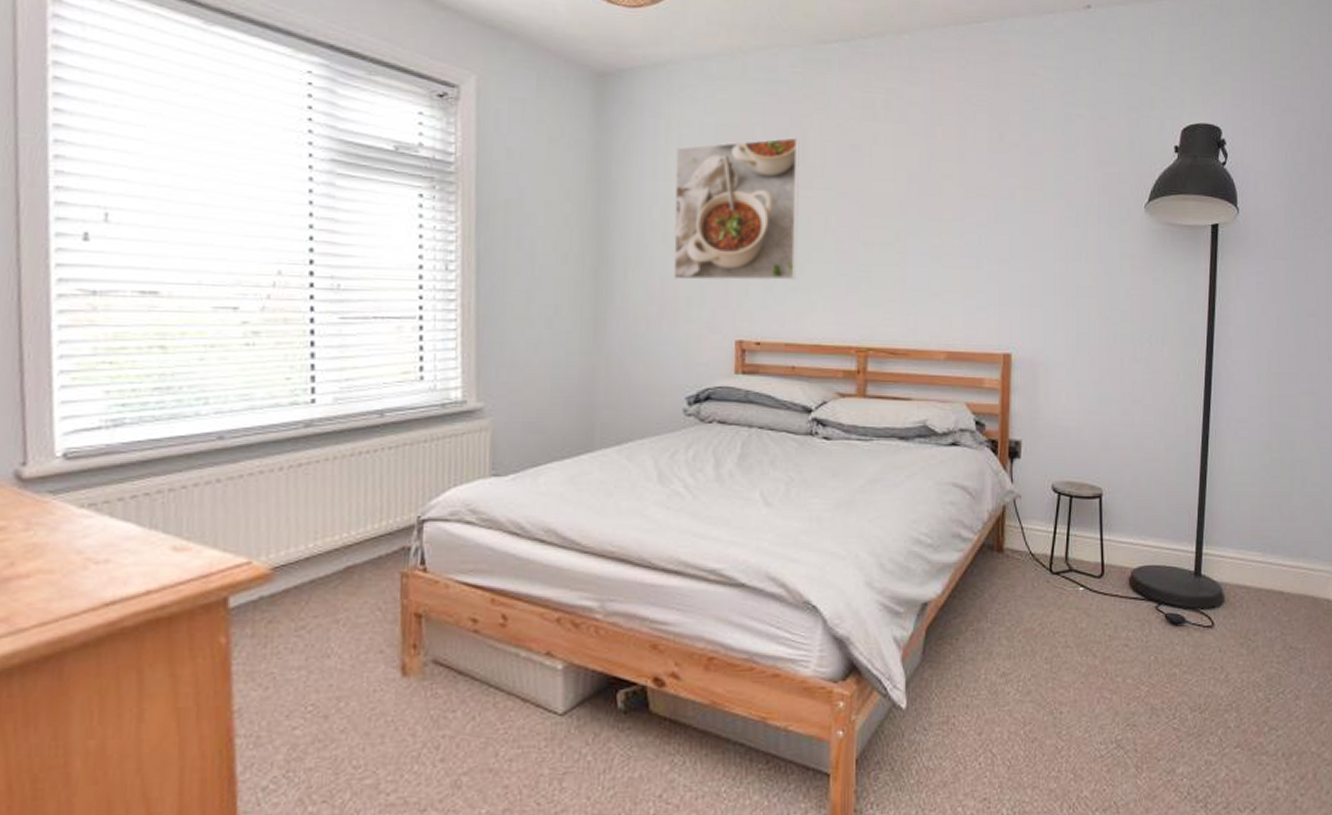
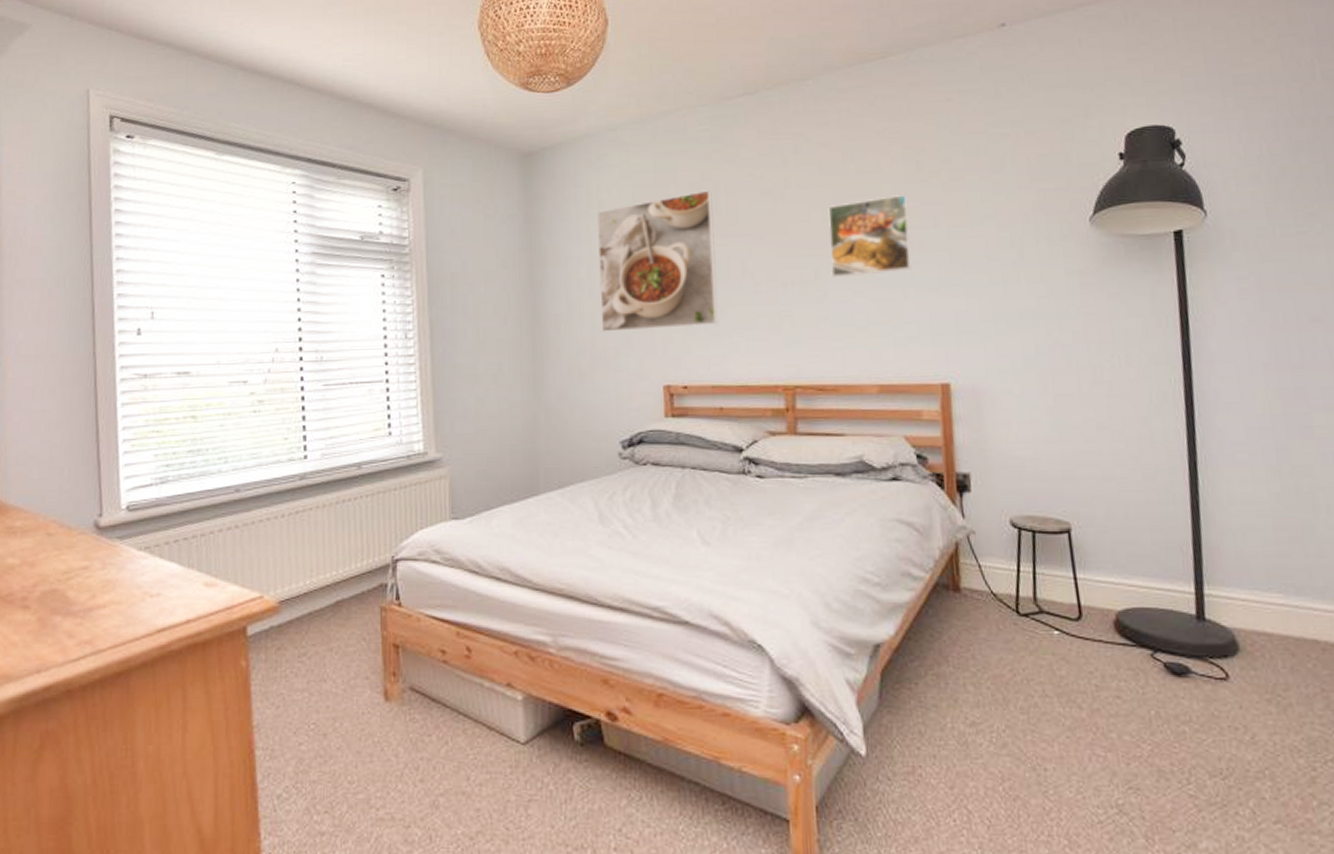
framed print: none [911,163,989,242] -> present [828,193,911,278]

